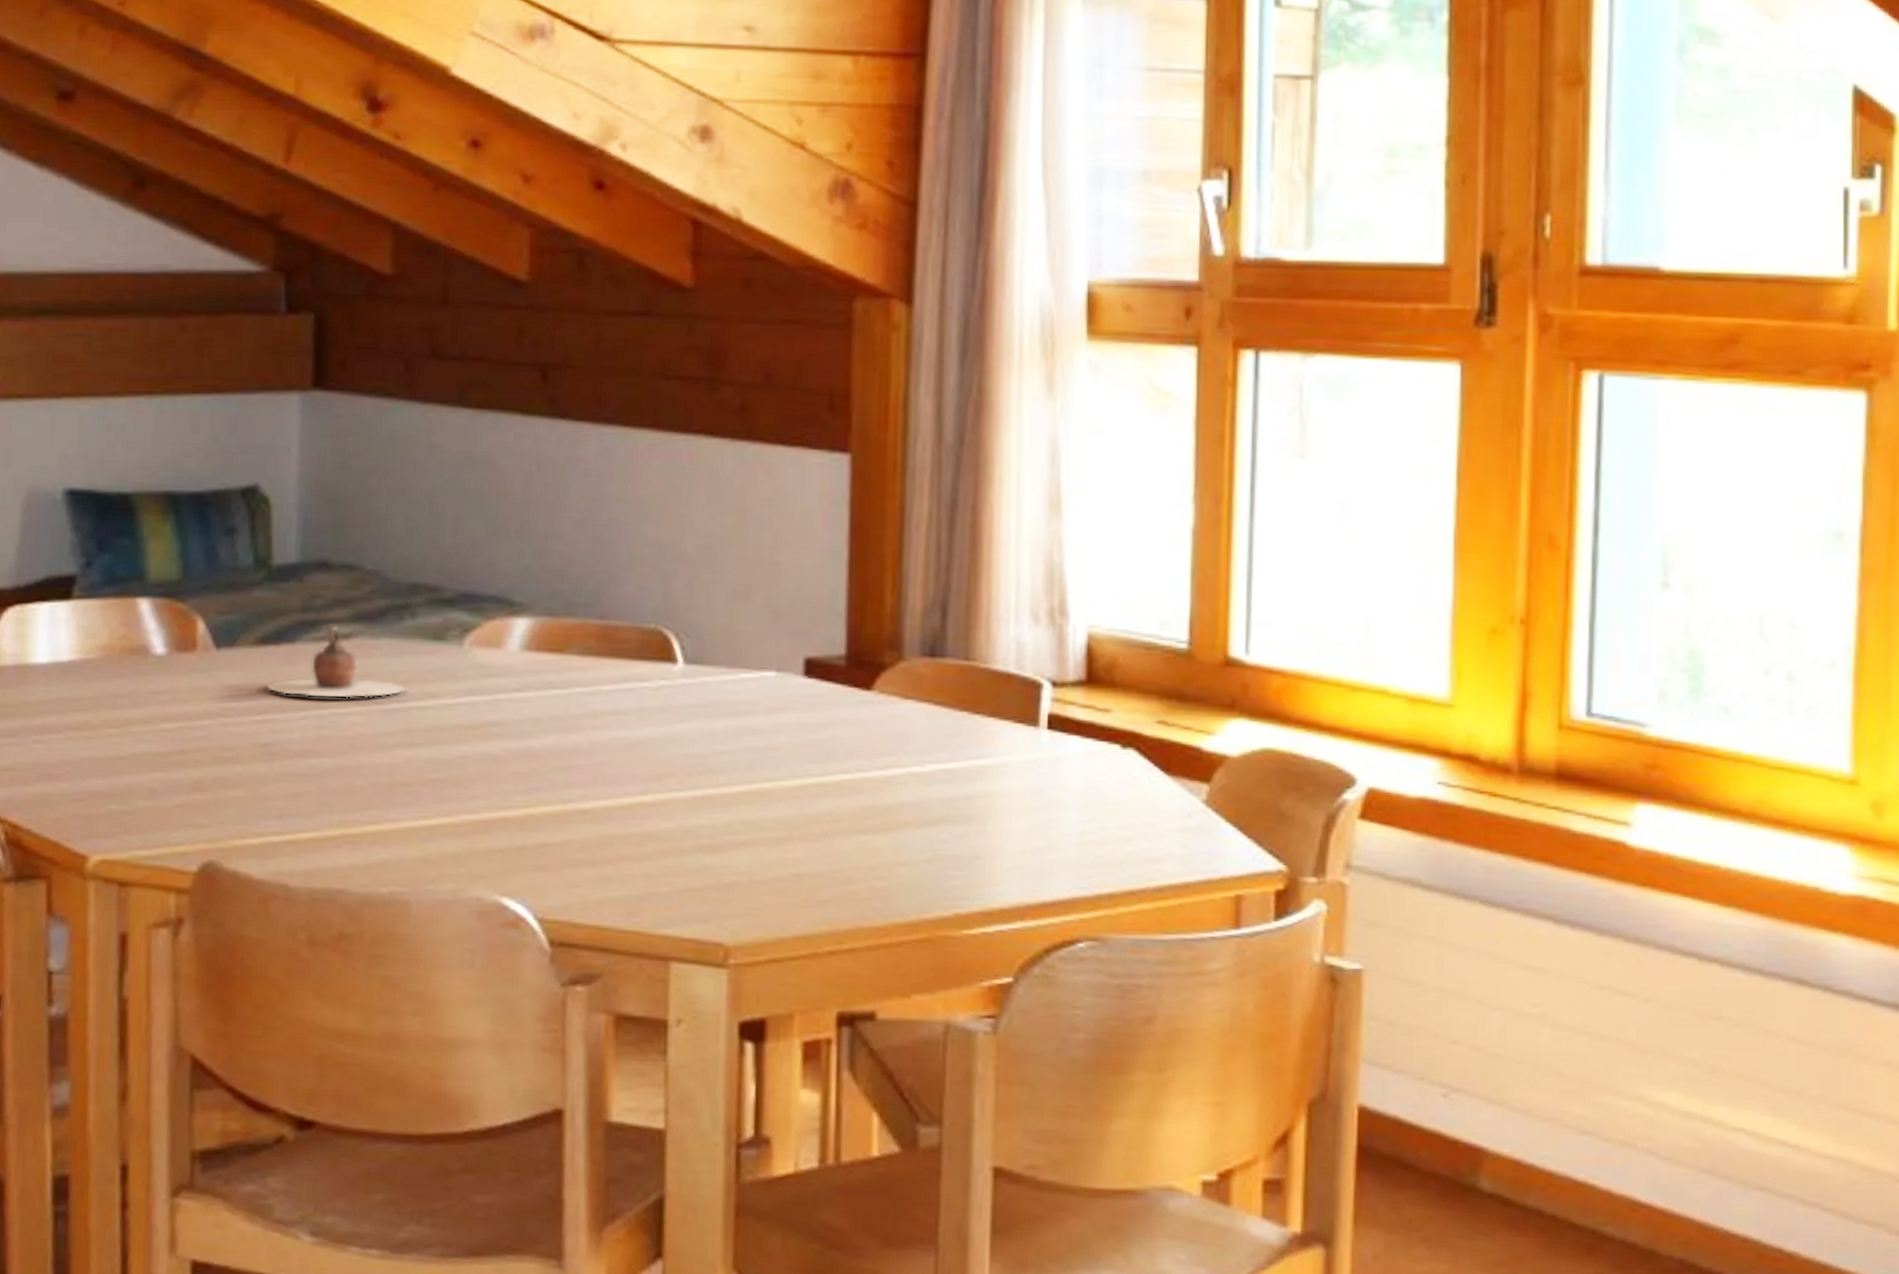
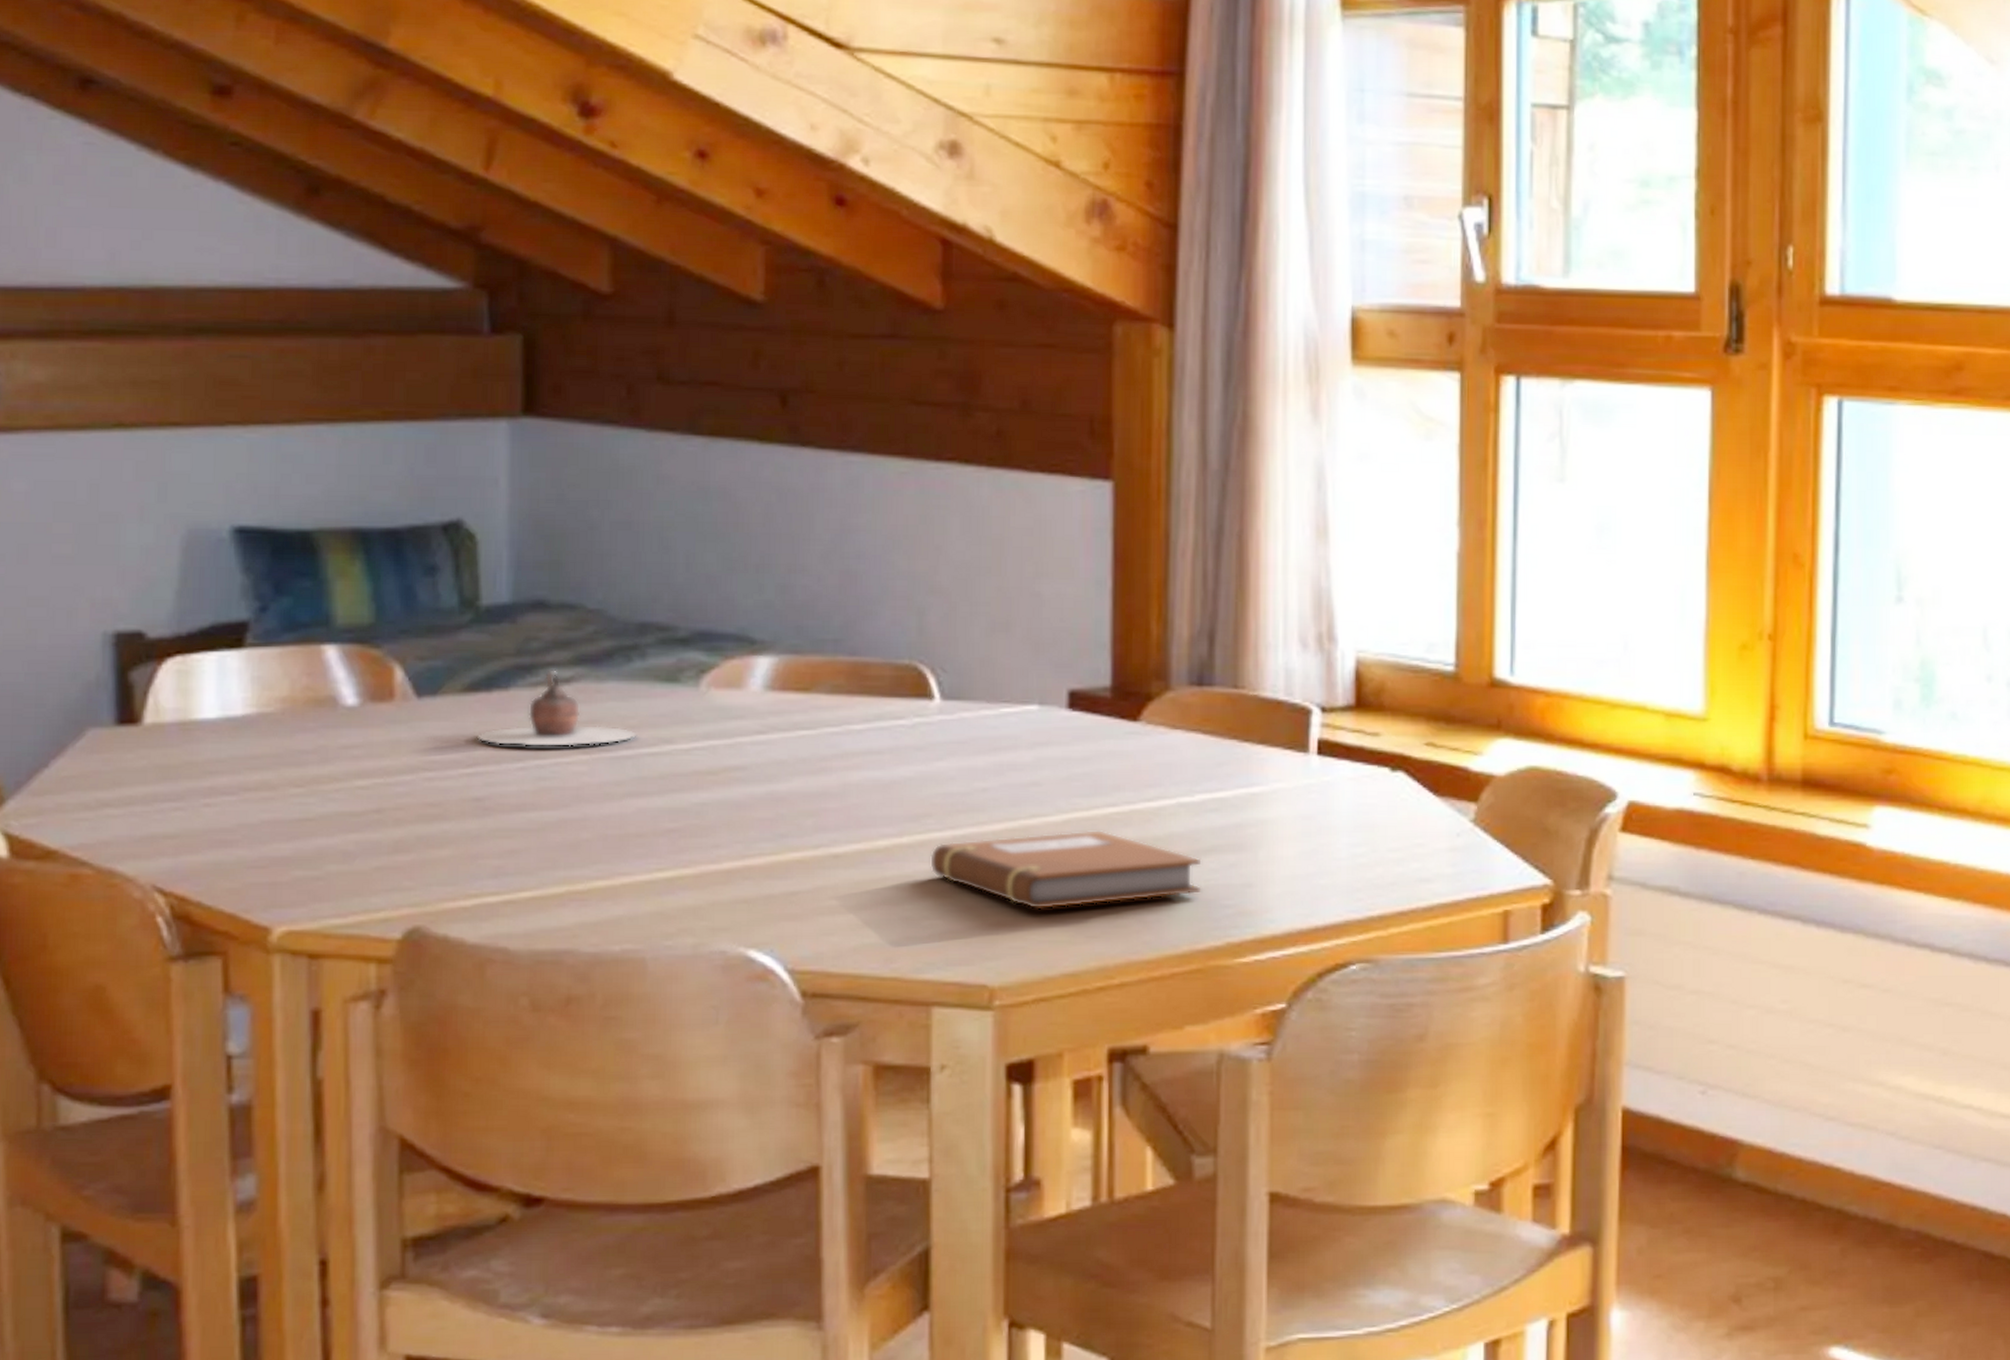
notebook: none [671,795,931,872] -> present [930,829,1202,910]

